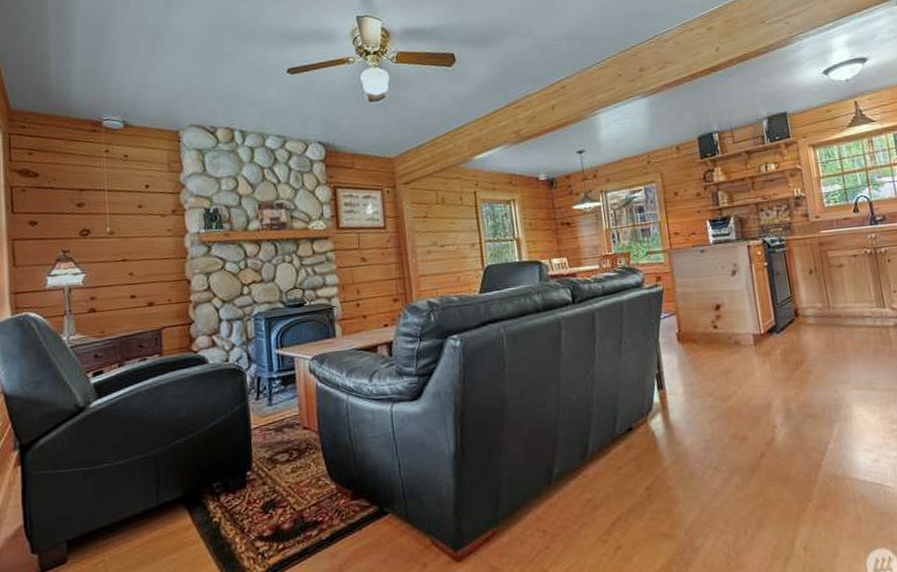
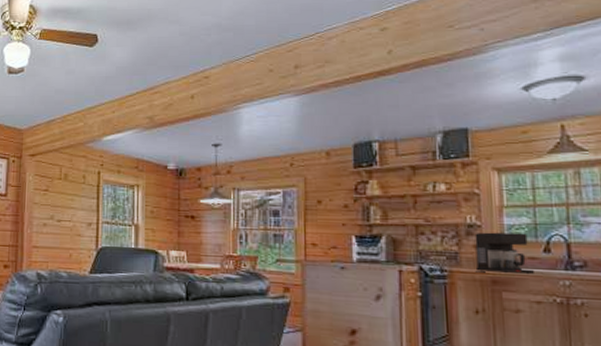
coffee maker: none [802,198,849,237] -> present [475,232,534,275]

